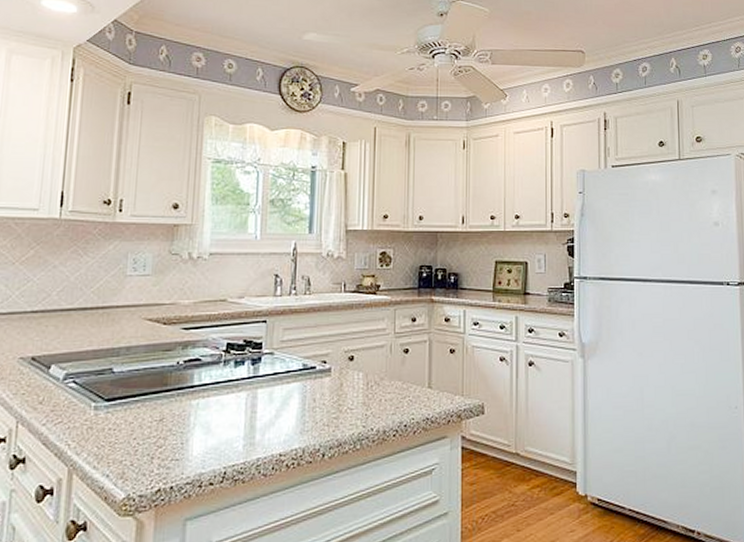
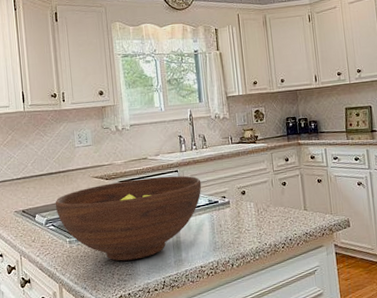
fruit bowl: none [82,327,297,440] -> present [55,175,202,261]

